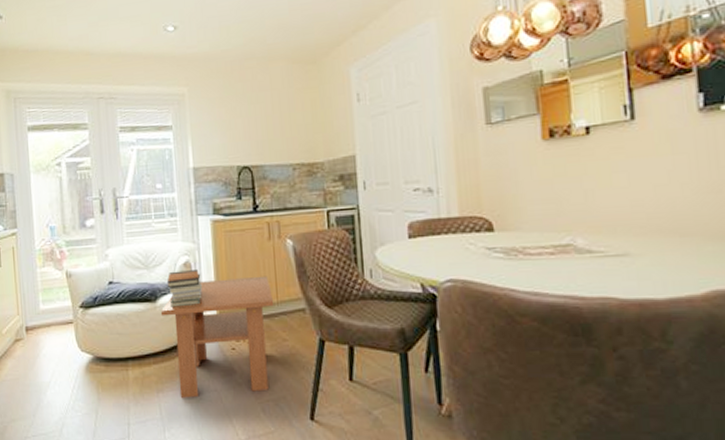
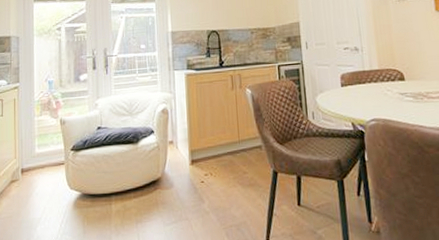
coffee table: present [160,275,274,398] -> none [141,119,236,227]
book stack: present [166,270,202,307] -> none [147,115,177,148]

